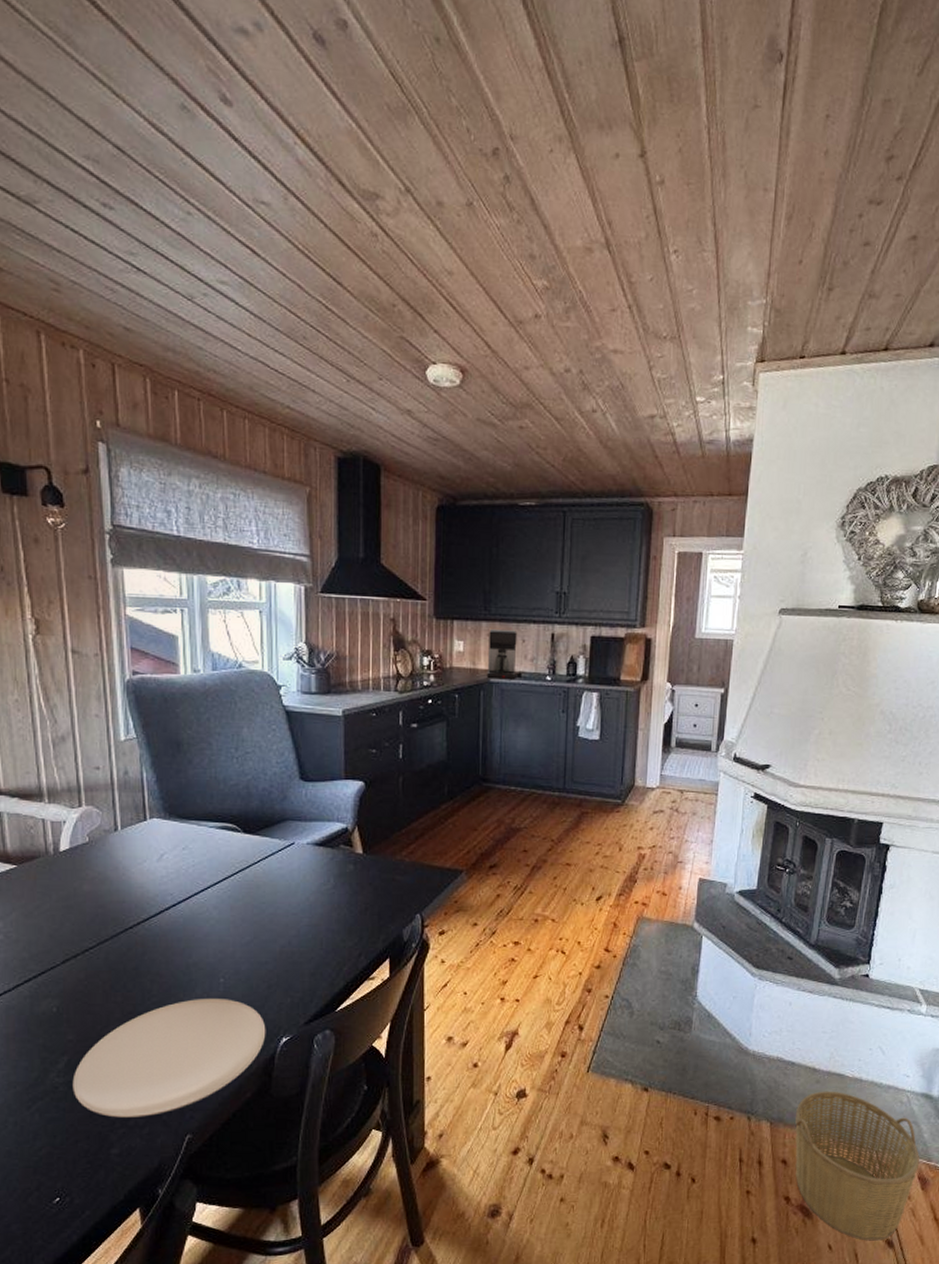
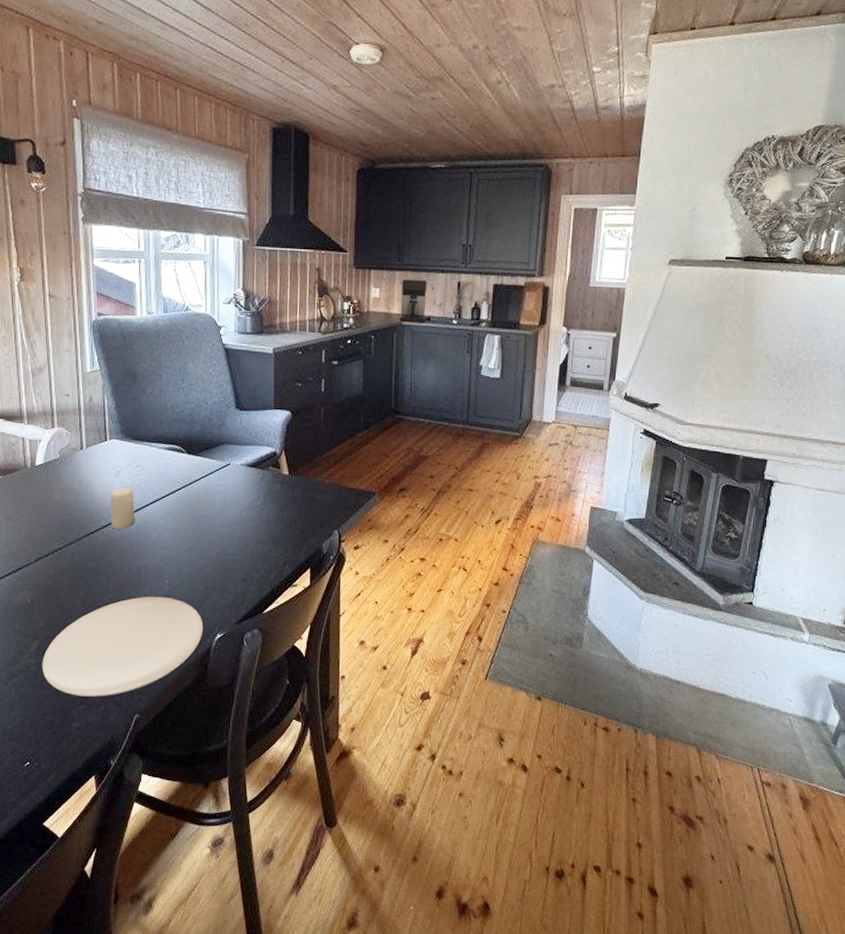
candle: none [151,874,183,923] -> present [110,487,135,530]
basket: present [795,1091,920,1241] -> none [679,709,802,855]

